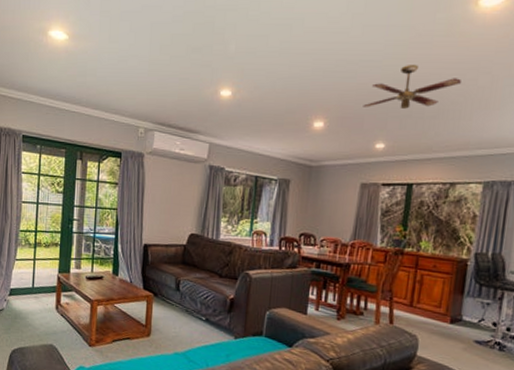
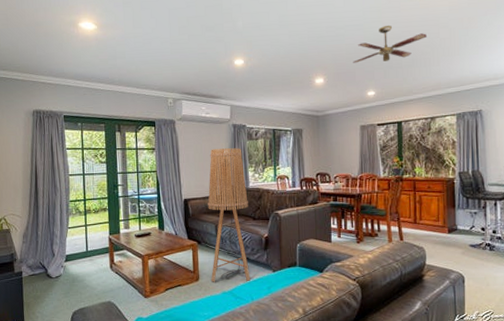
floor lamp: none [163,191,216,345] -> present [208,148,251,282]

